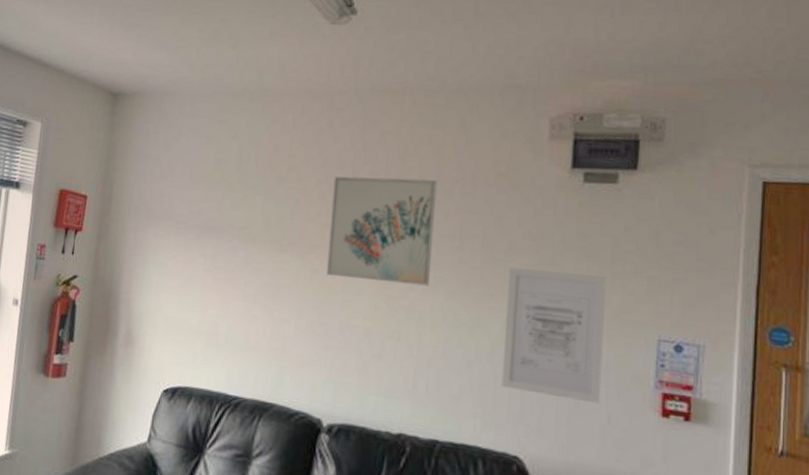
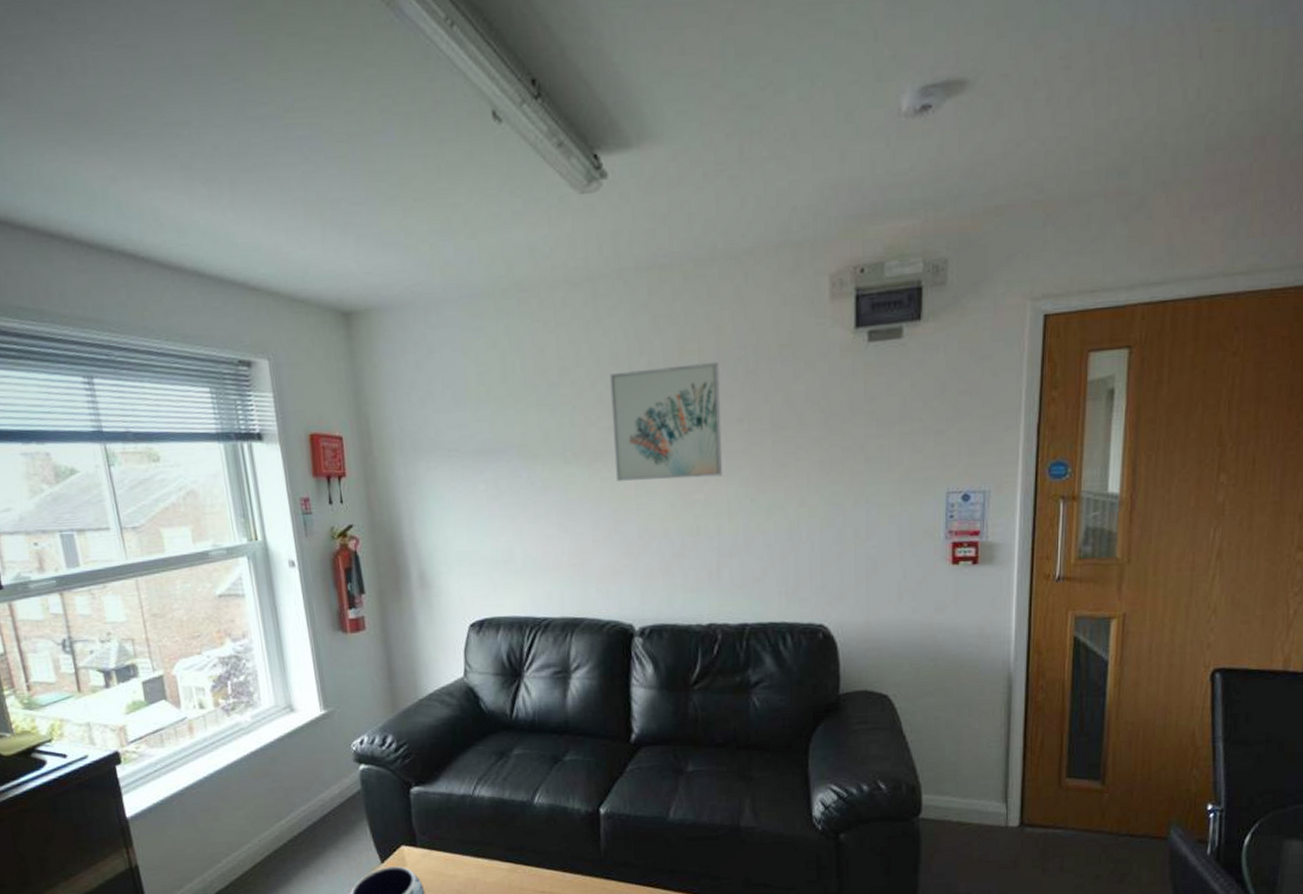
wall art: present [501,268,607,404] -> none [800,438,897,564]

